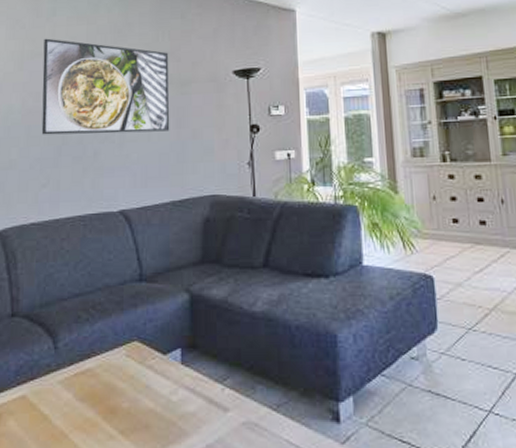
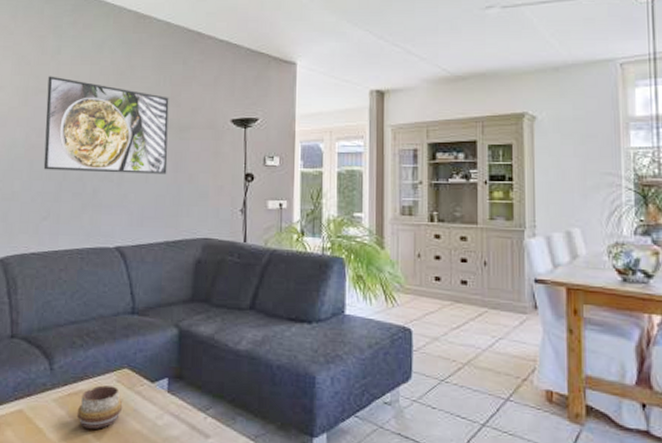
decorative bowl: none [84,362,134,411] -> present [76,385,123,429]

